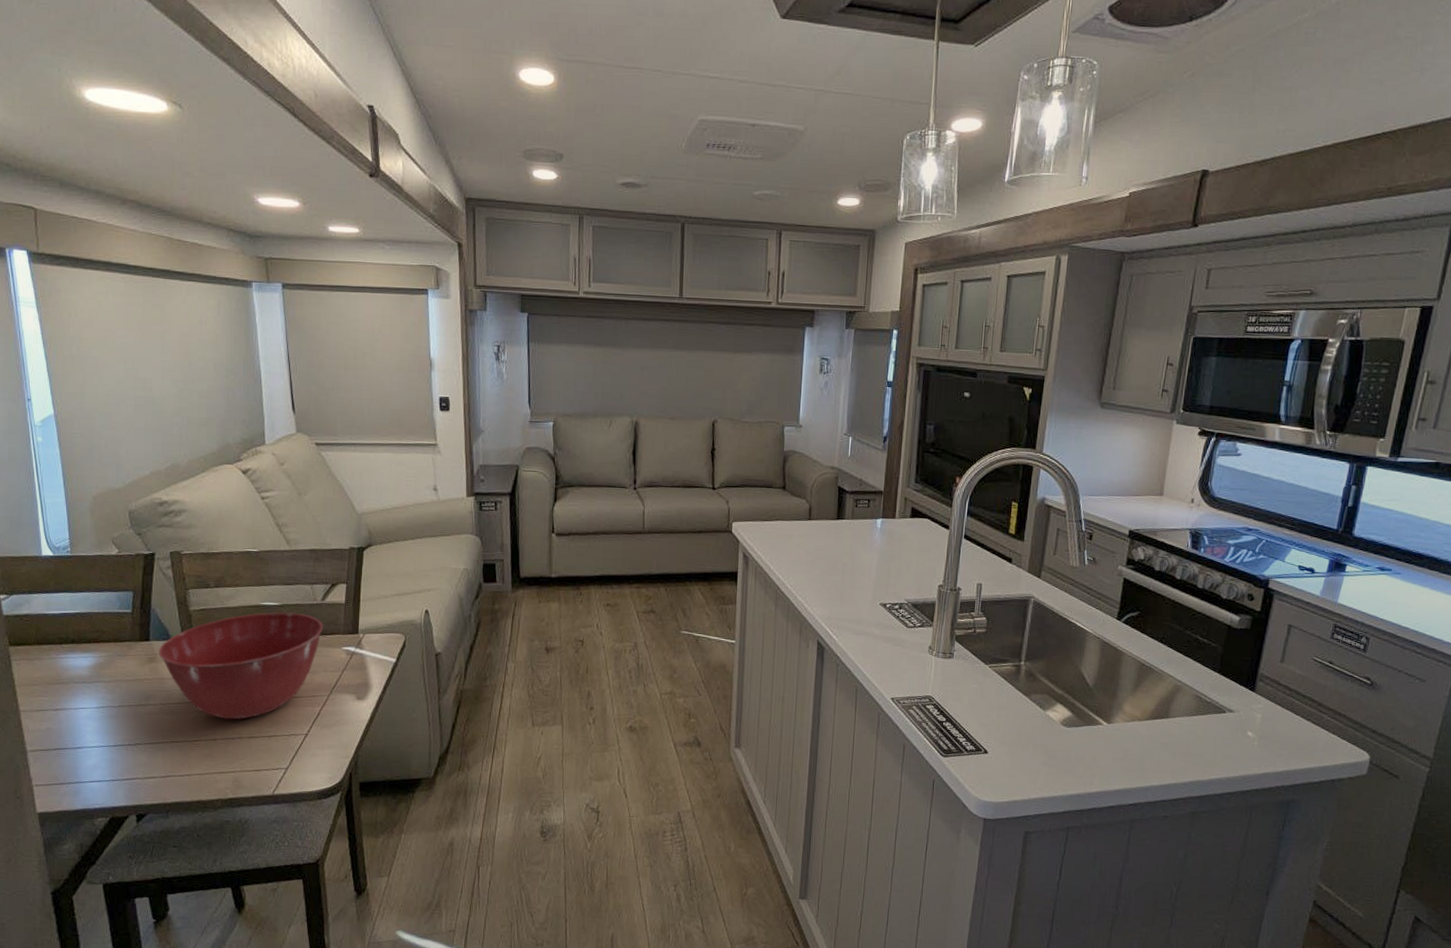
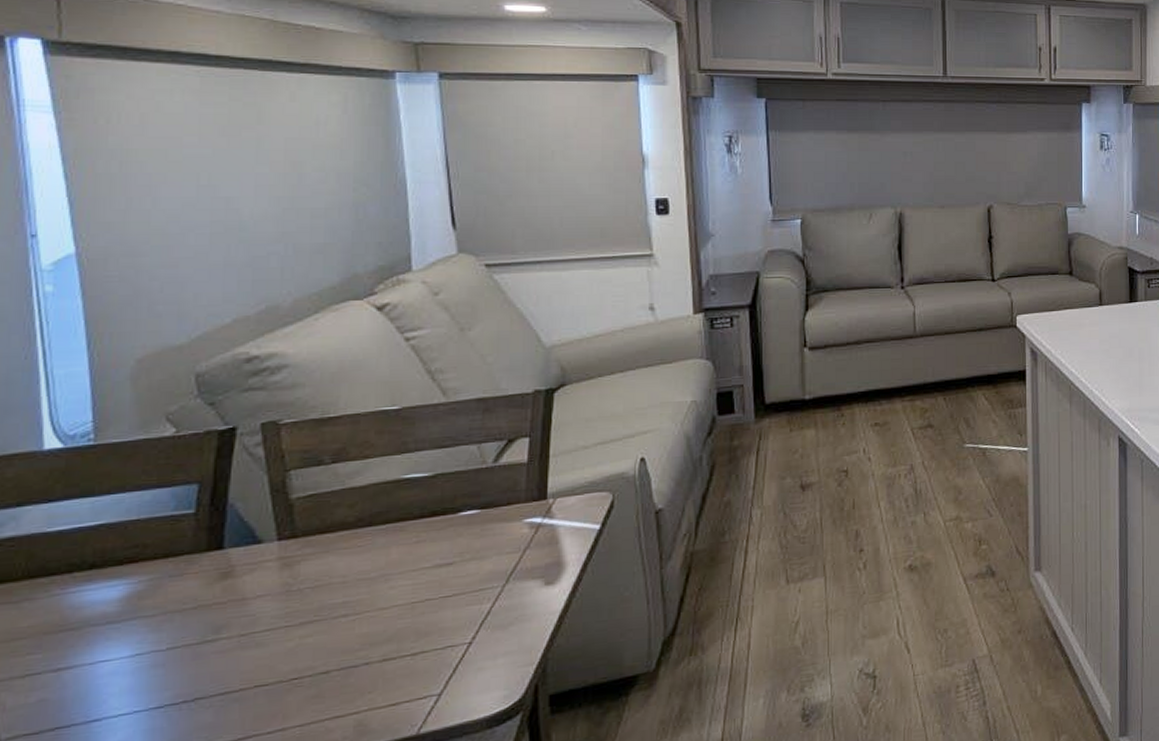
mixing bowl: present [158,612,323,720] -> none [237,483,496,642]

